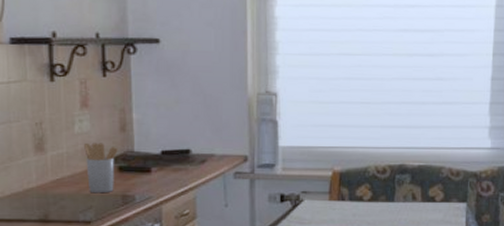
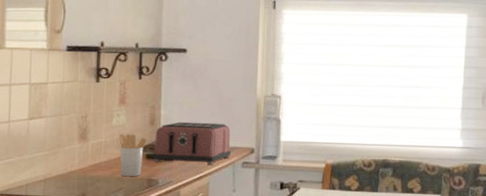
toaster: none [126,126,221,176] -> present [153,121,232,165]

